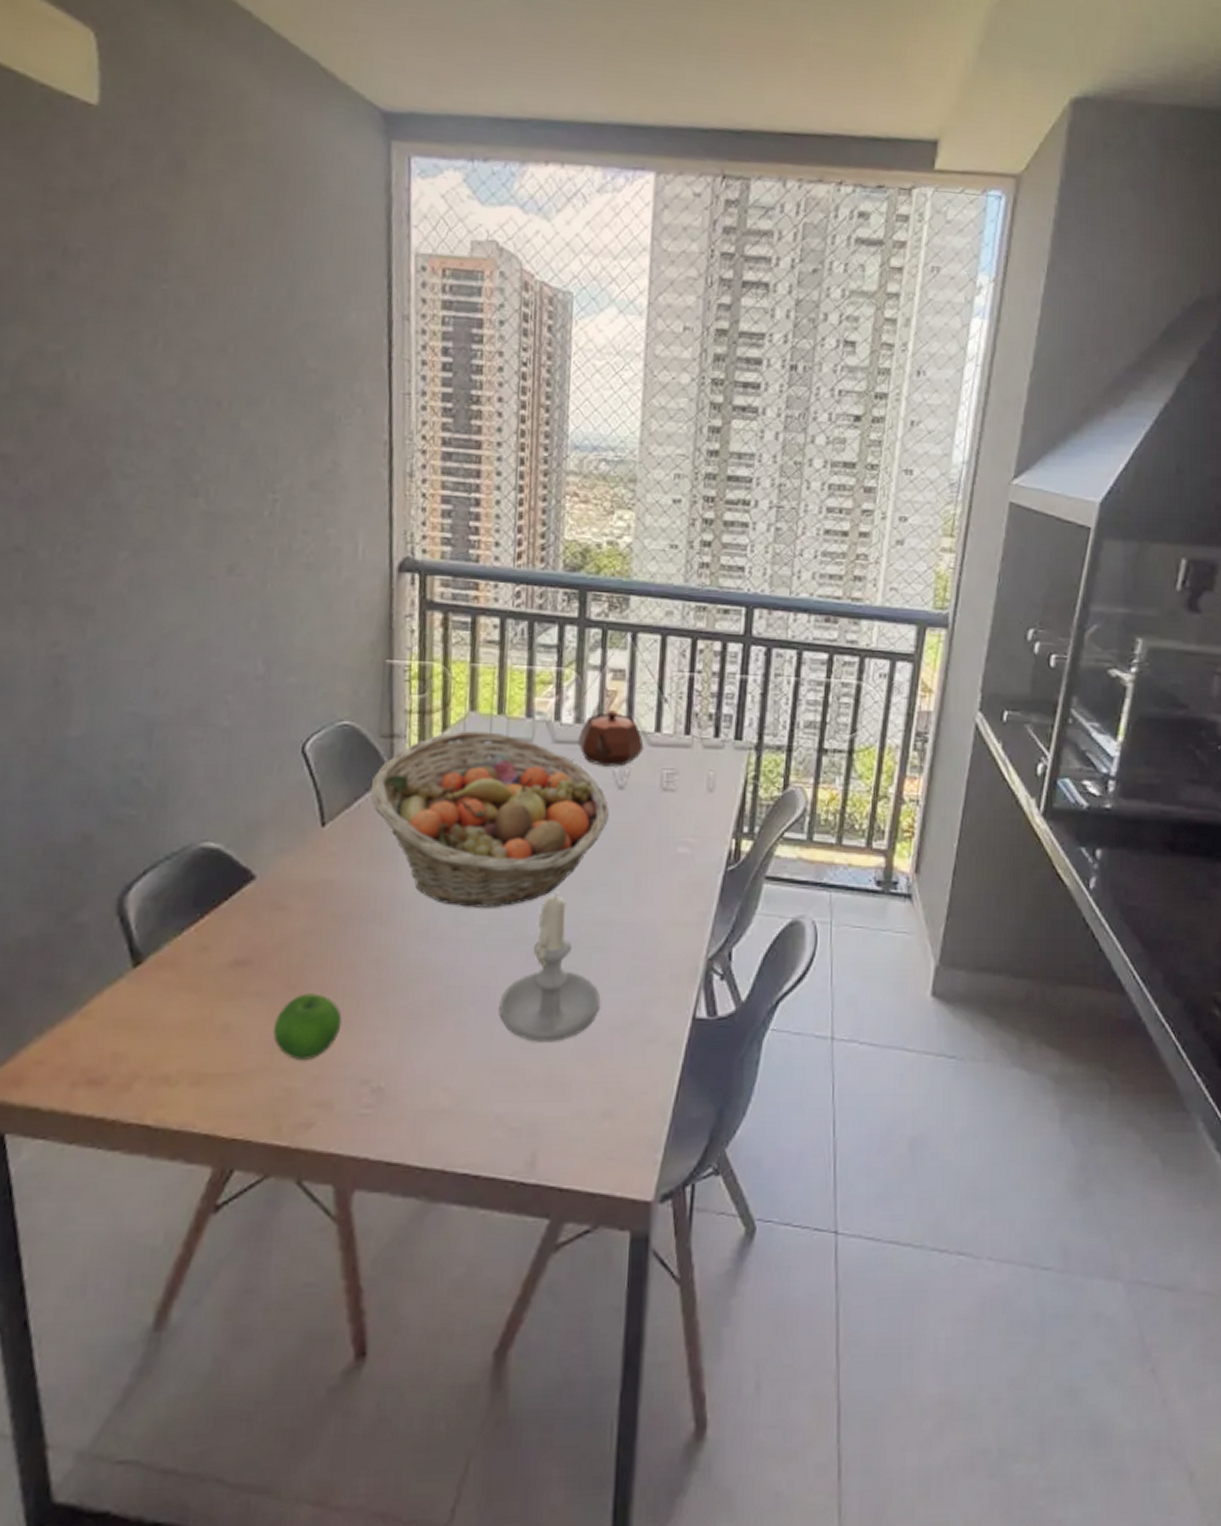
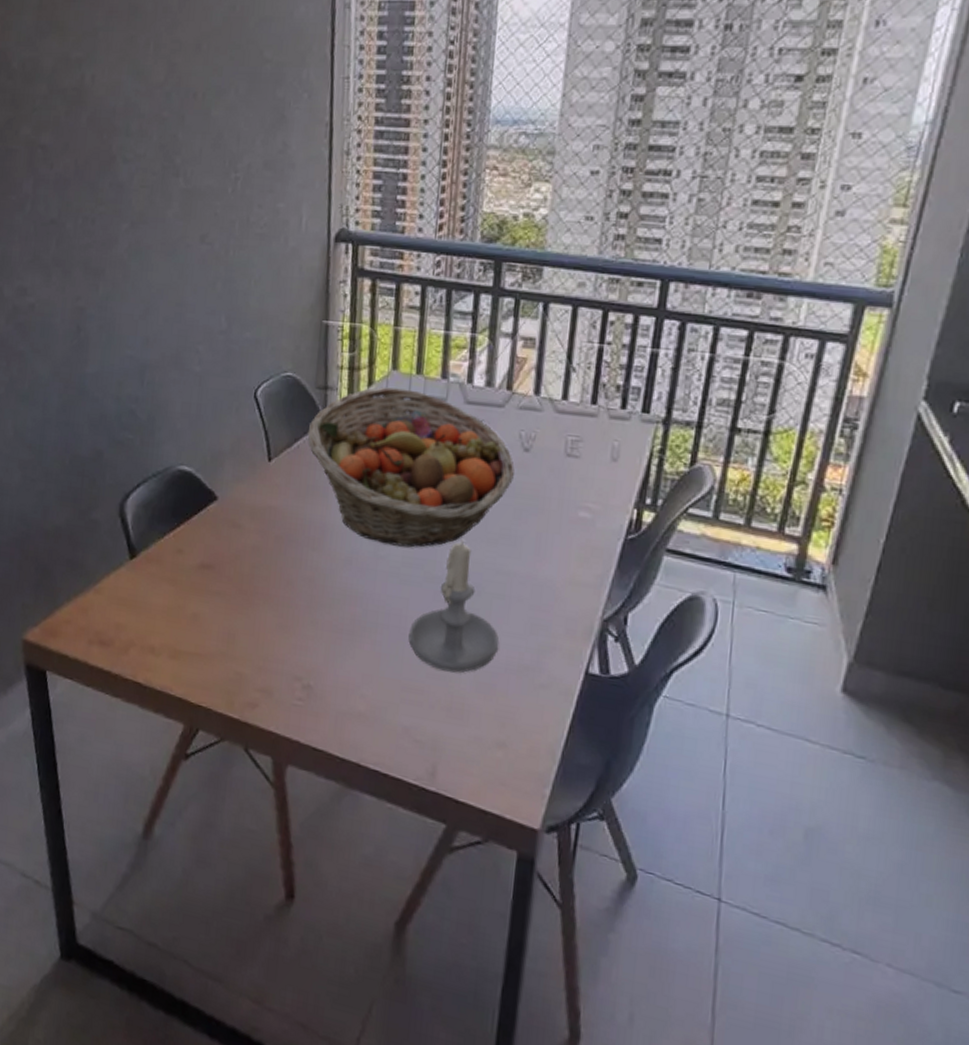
apple: present [272,993,342,1060] -> none [228,598,281,653]
teapot: present [577,709,644,767] -> none [487,375,551,430]

